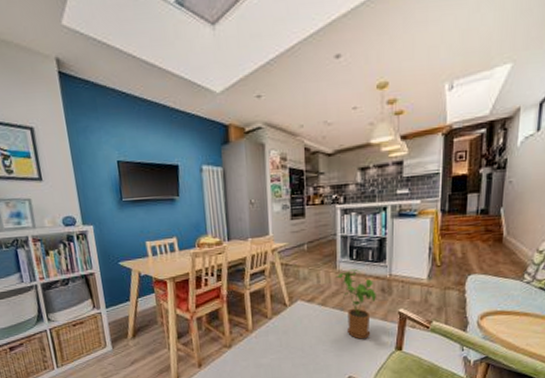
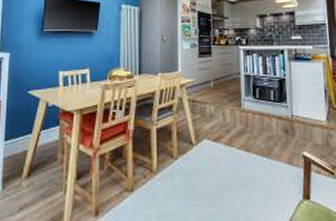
house plant: present [336,268,376,339] -> none [241,107,280,185]

